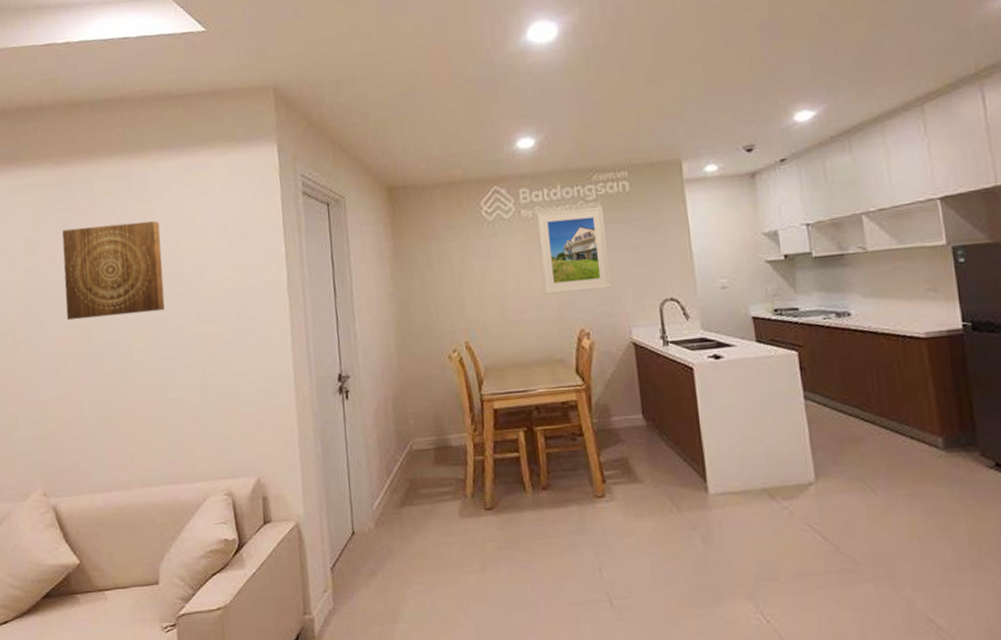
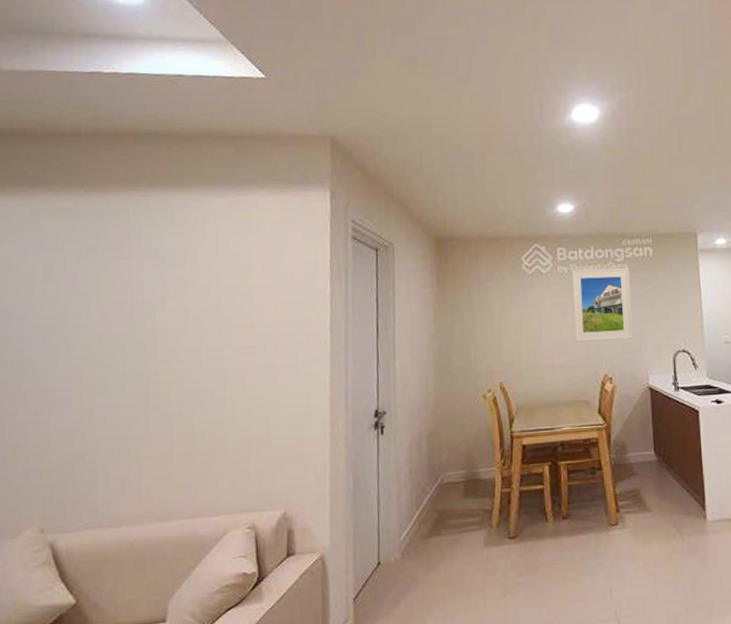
wall art: present [62,221,165,321] -> none [86,254,200,350]

